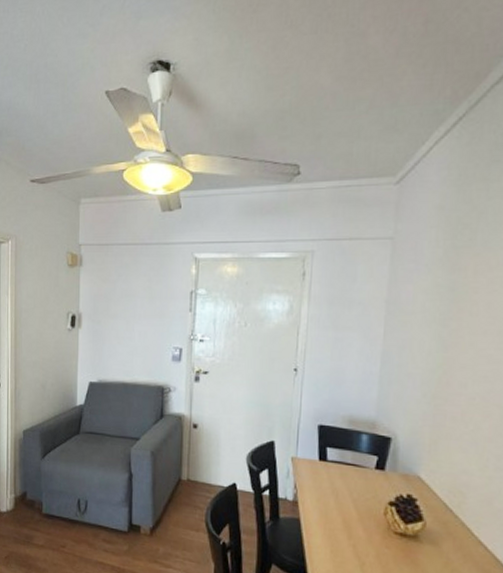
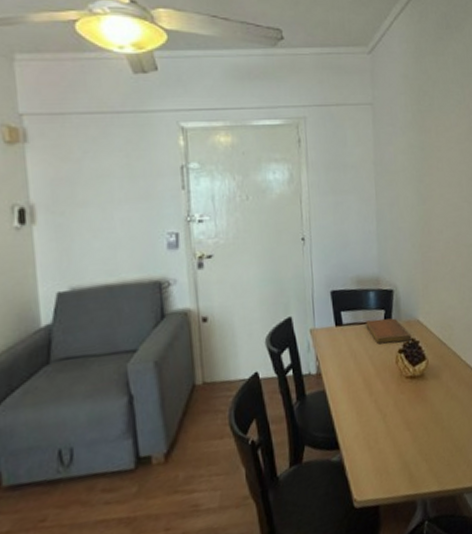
notebook: none [353,463,408,497] -> present [366,318,412,345]

